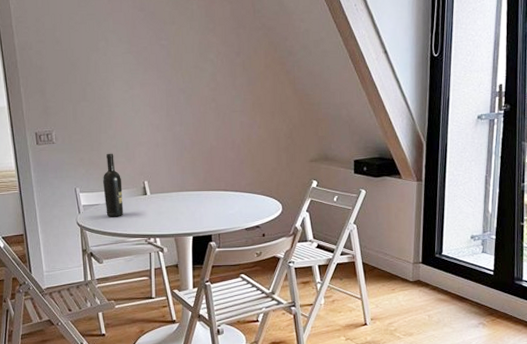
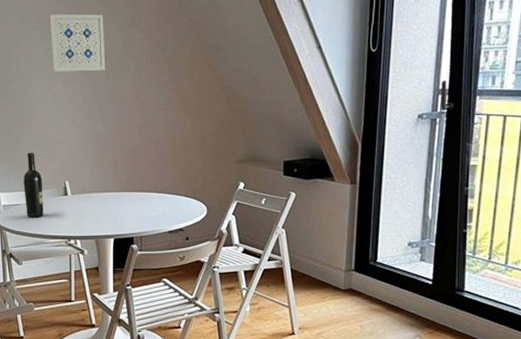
wall art: none [126,18,182,75] -> present [49,14,106,72]

